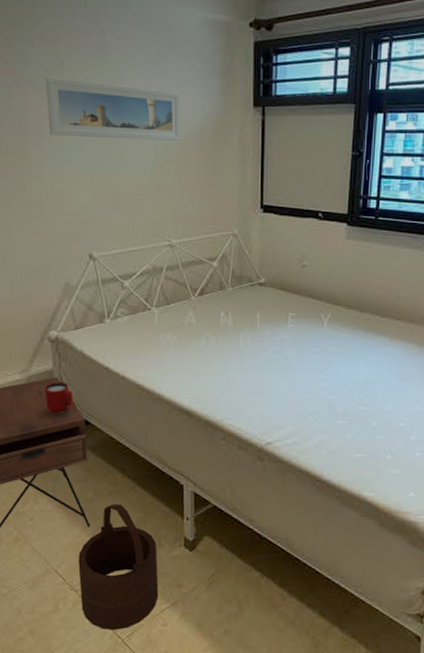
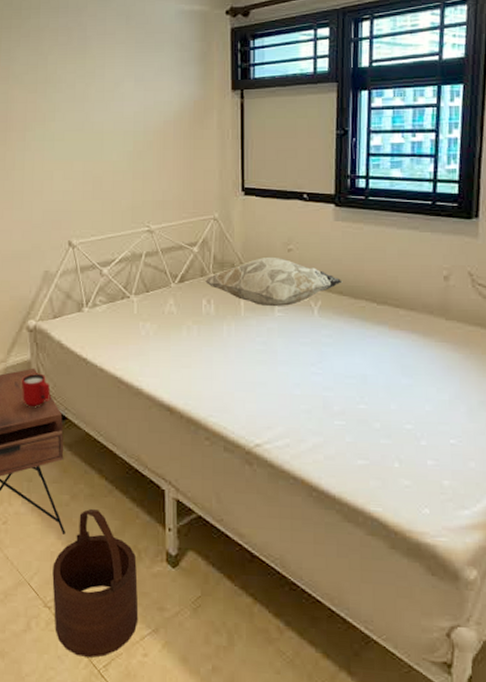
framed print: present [45,77,181,141] -> none [29,72,160,128]
decorative pillow: none [224,272,351,319] -> present [205,256,343,307]

